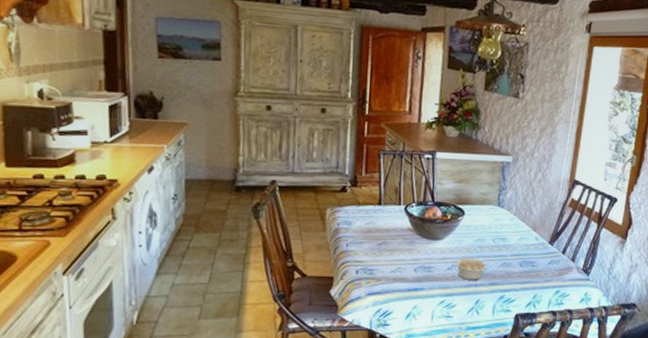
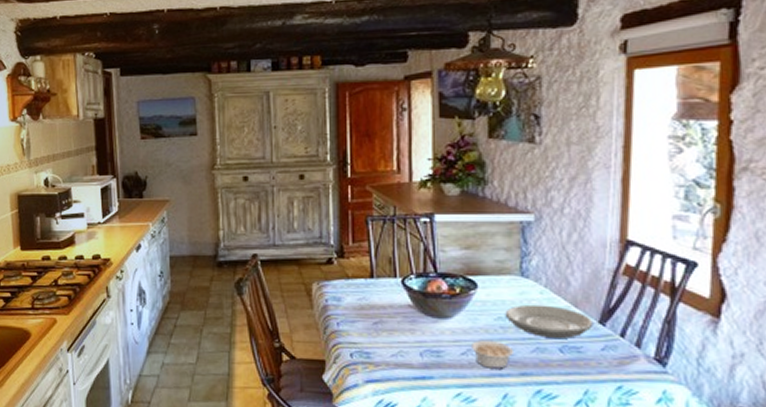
plate: none [483,228,545,256] -> present [505,304,594,340]

